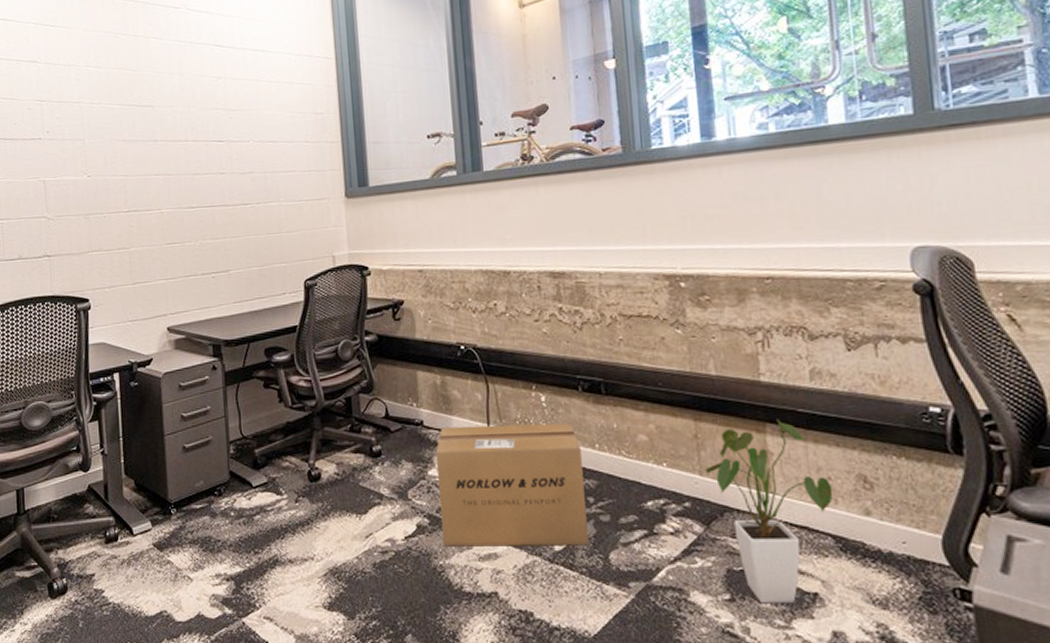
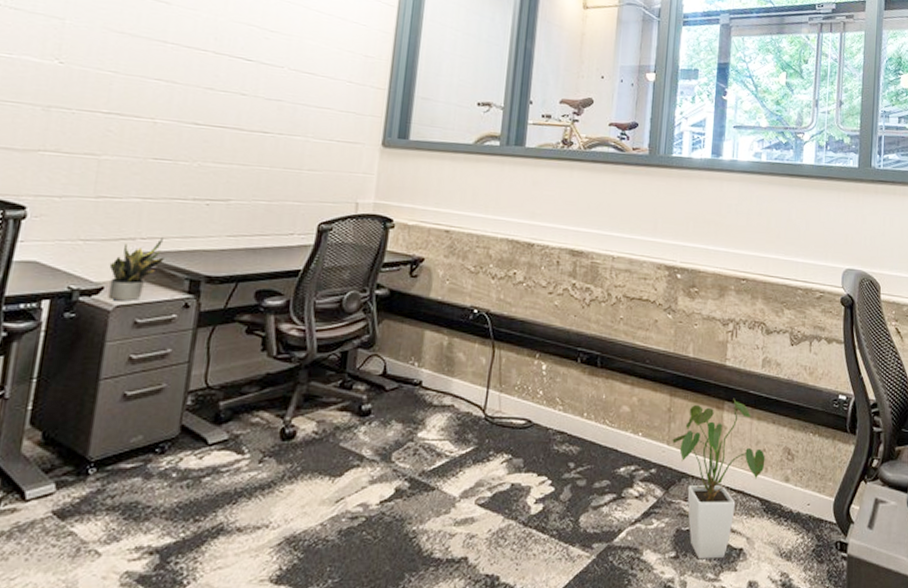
potted plant: none [153,311,190,369] -> present [108,238,164,301]
box: present [435,422,589,547] -> none [420,388,571,511]

